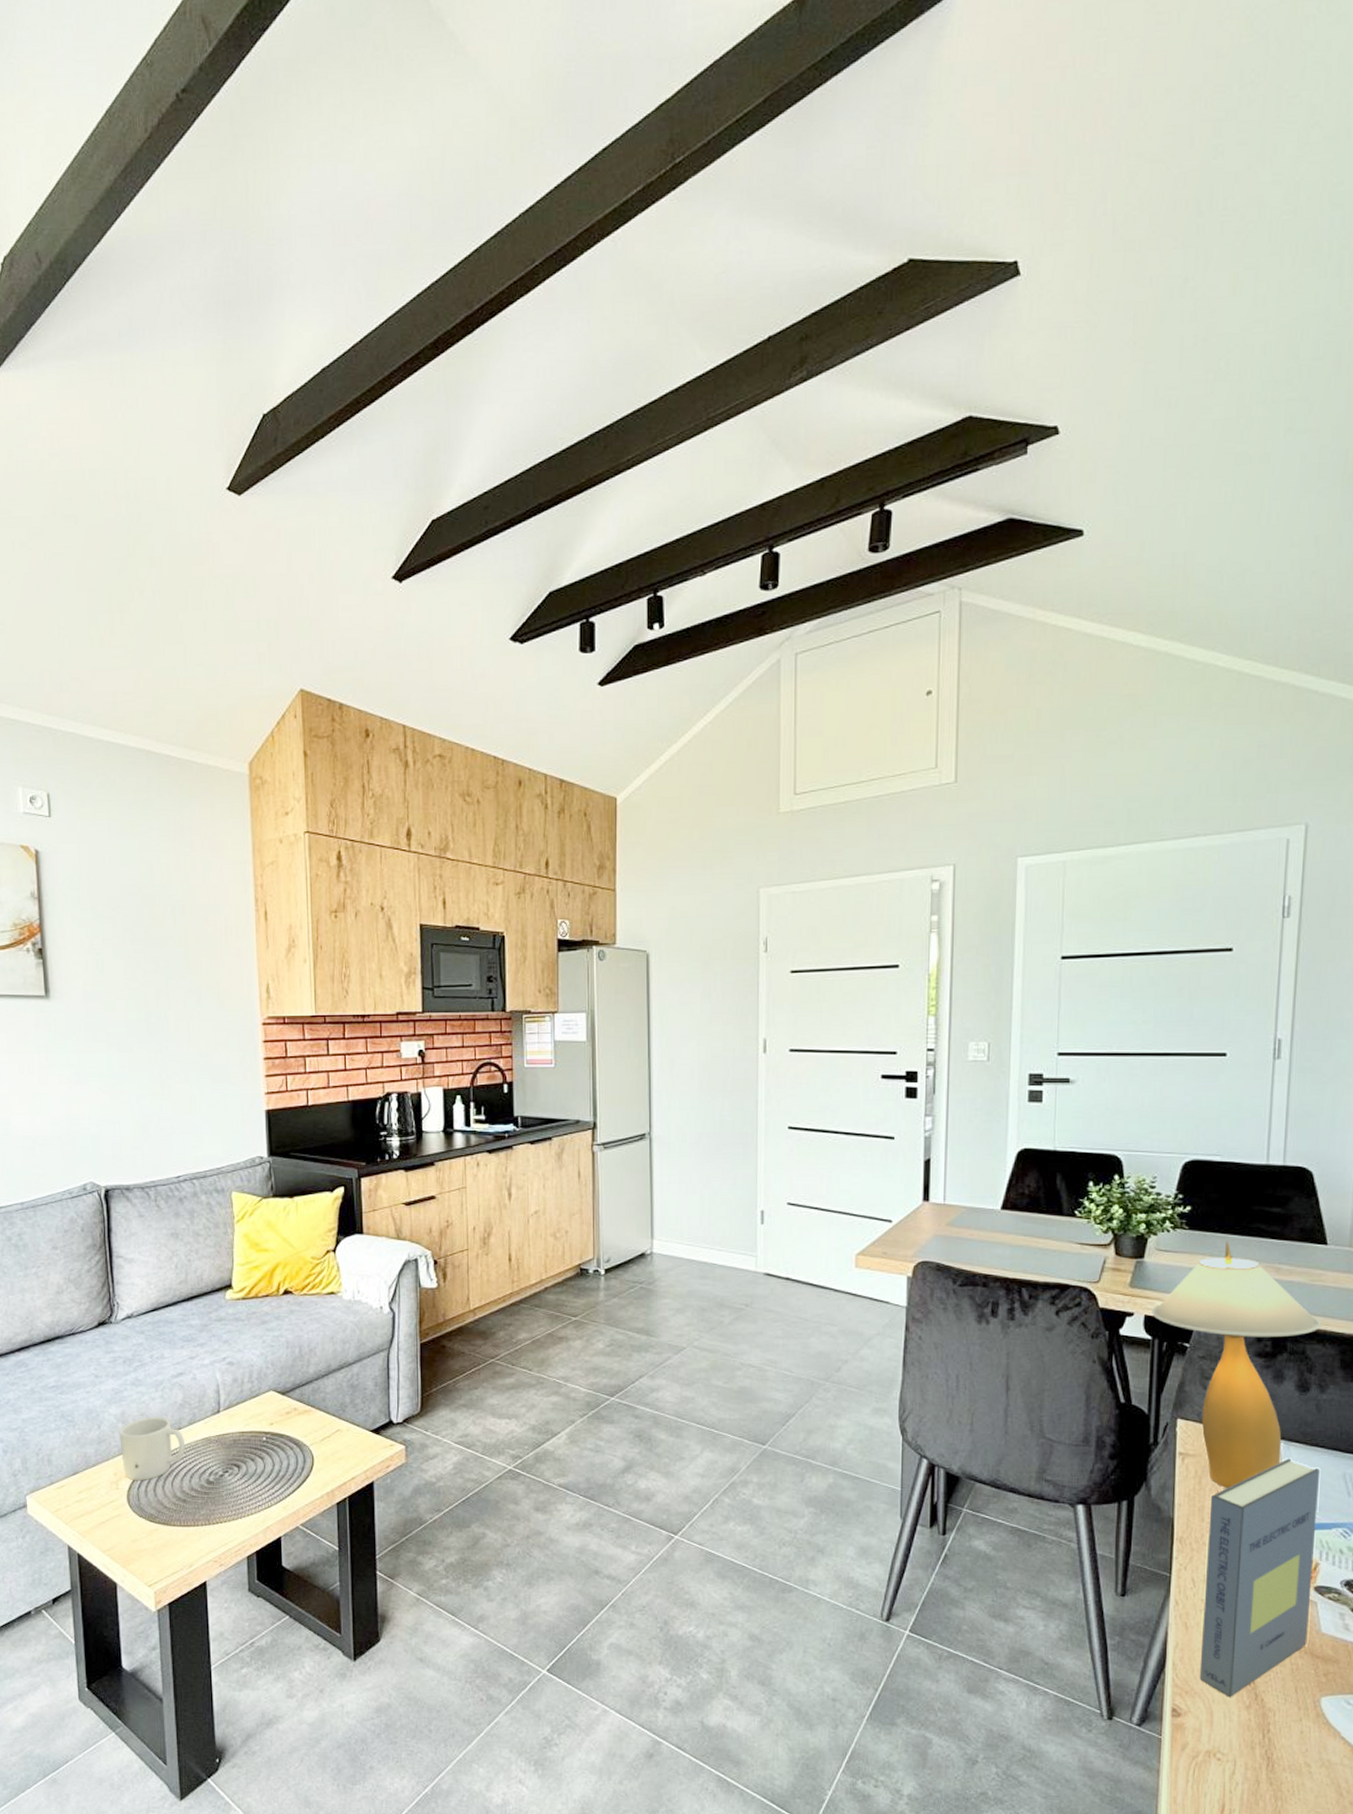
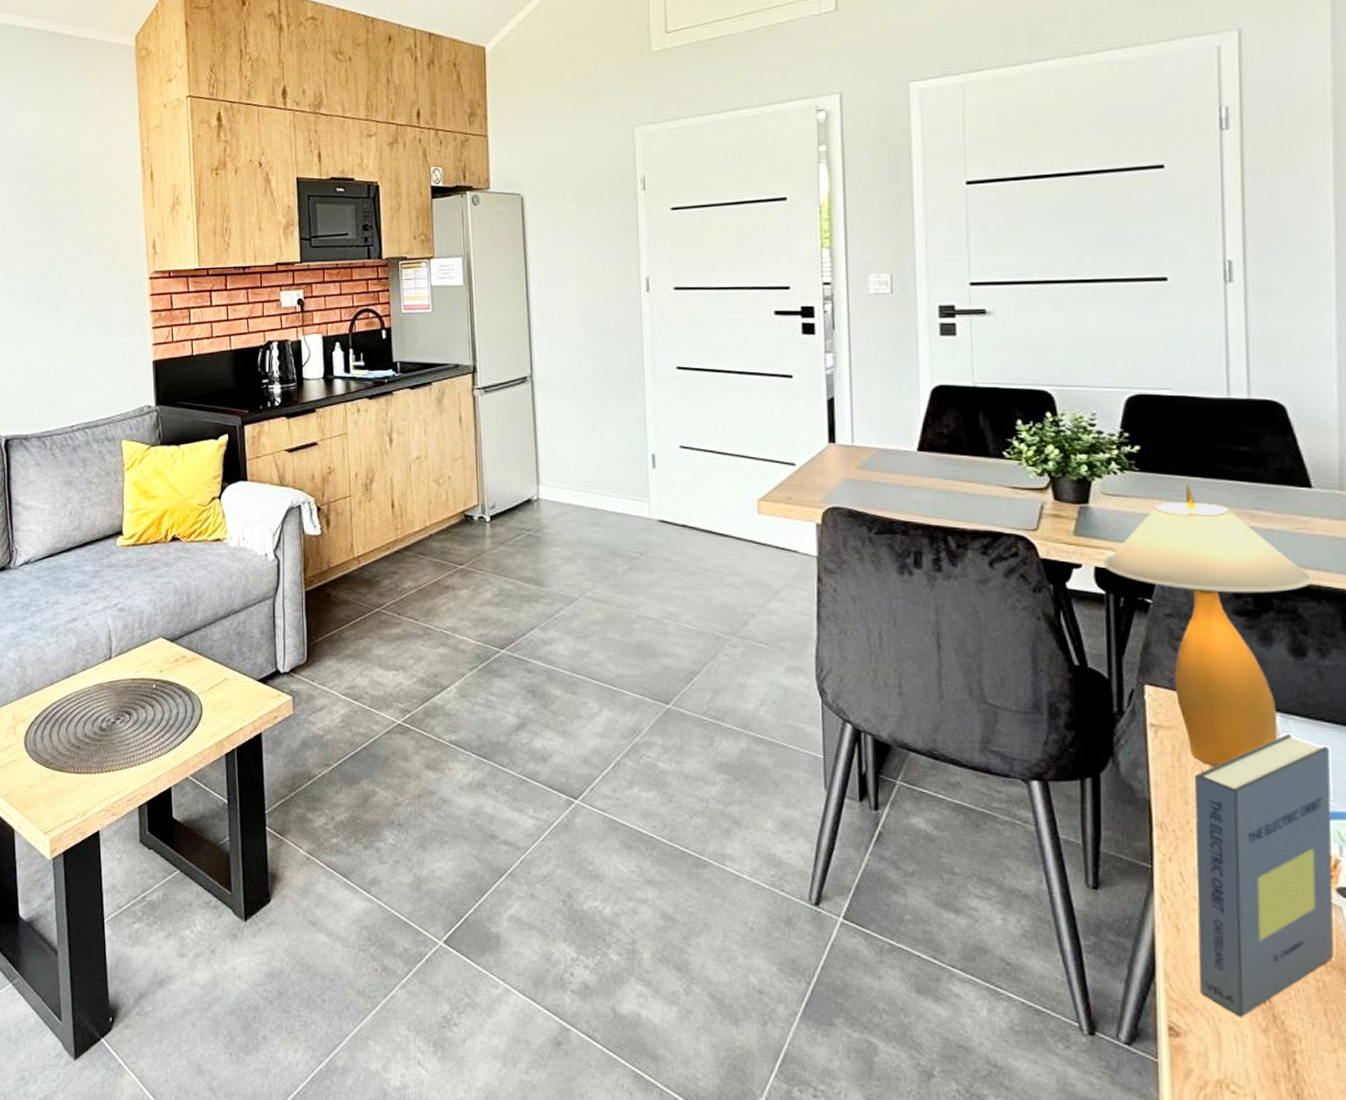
mug: present [119,1417,186,1481] -> none [17,662,79,726]

